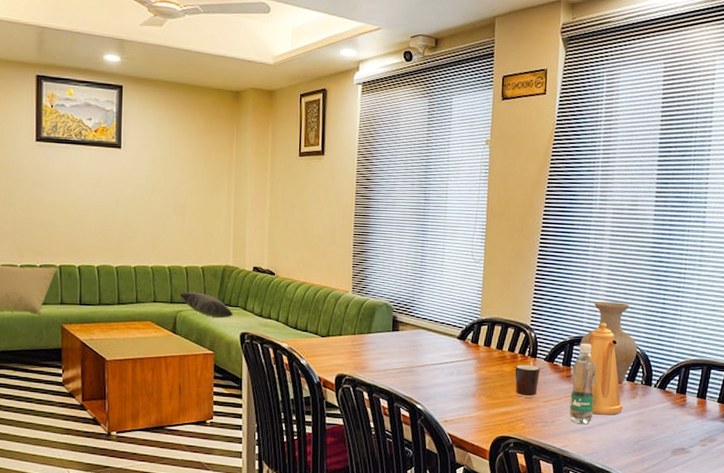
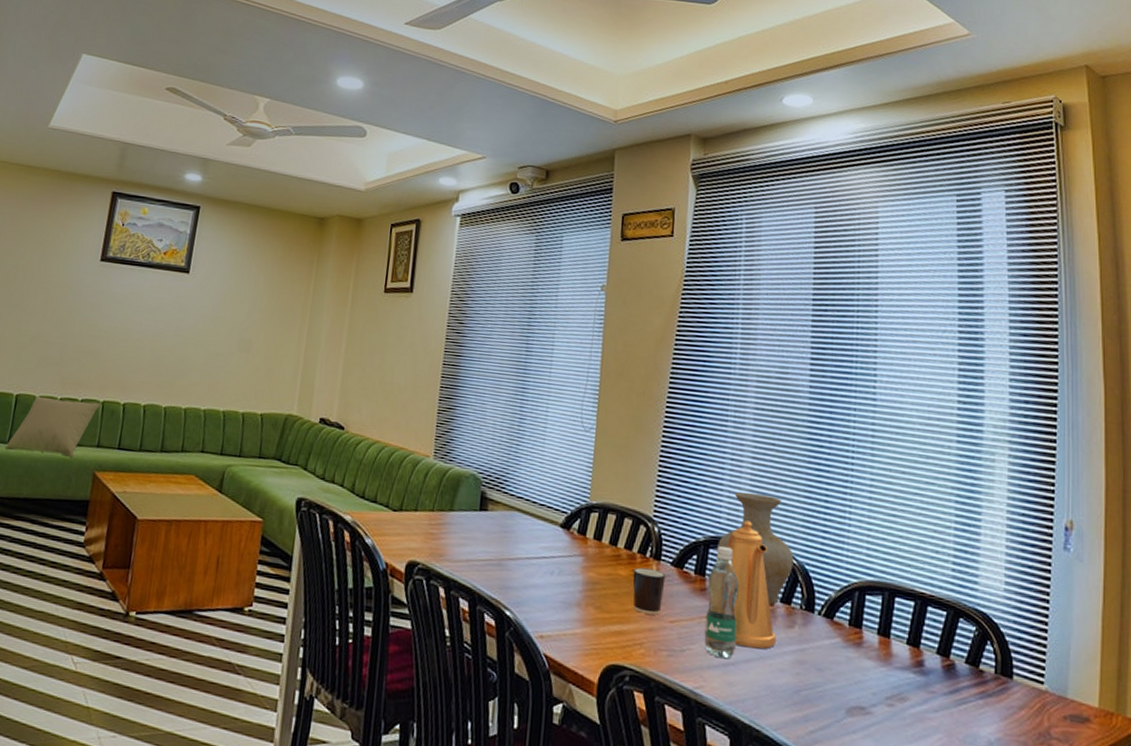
cushion: present [180,292,233,318] -> none [232,442,291,478]

